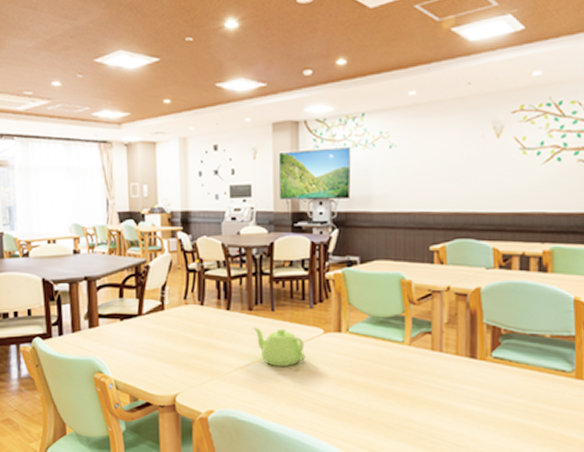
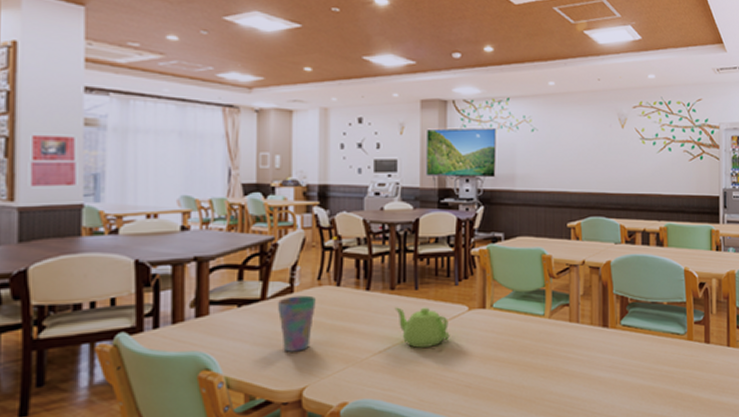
cup: none [151,313,183,362] -> present [277,295,316,352]

